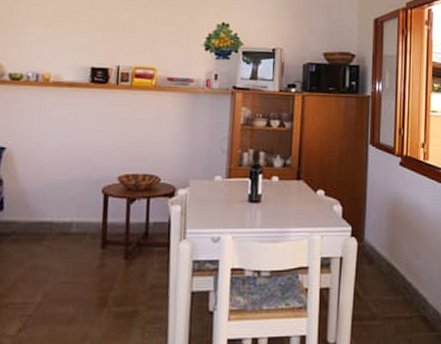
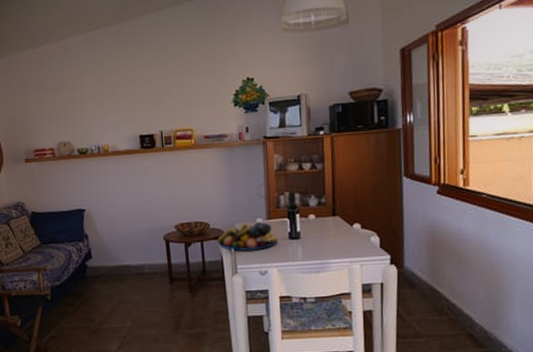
fruit bowl: none [167,179,236,212] -> present [218,221,278,250]

